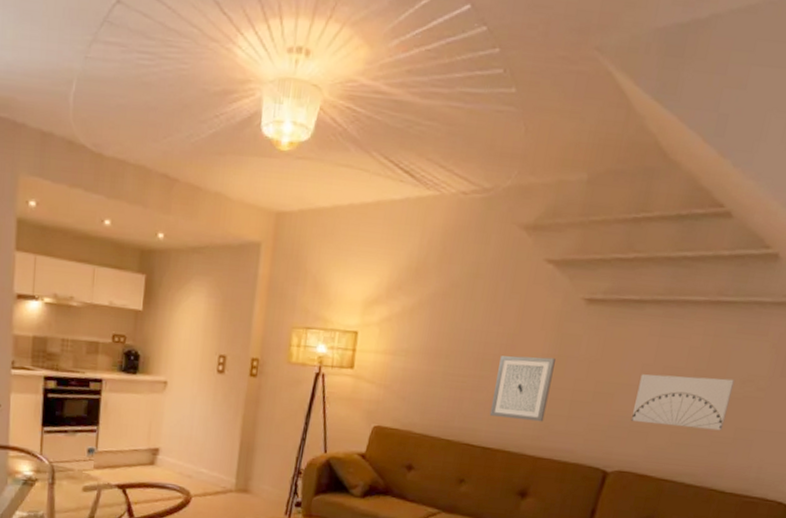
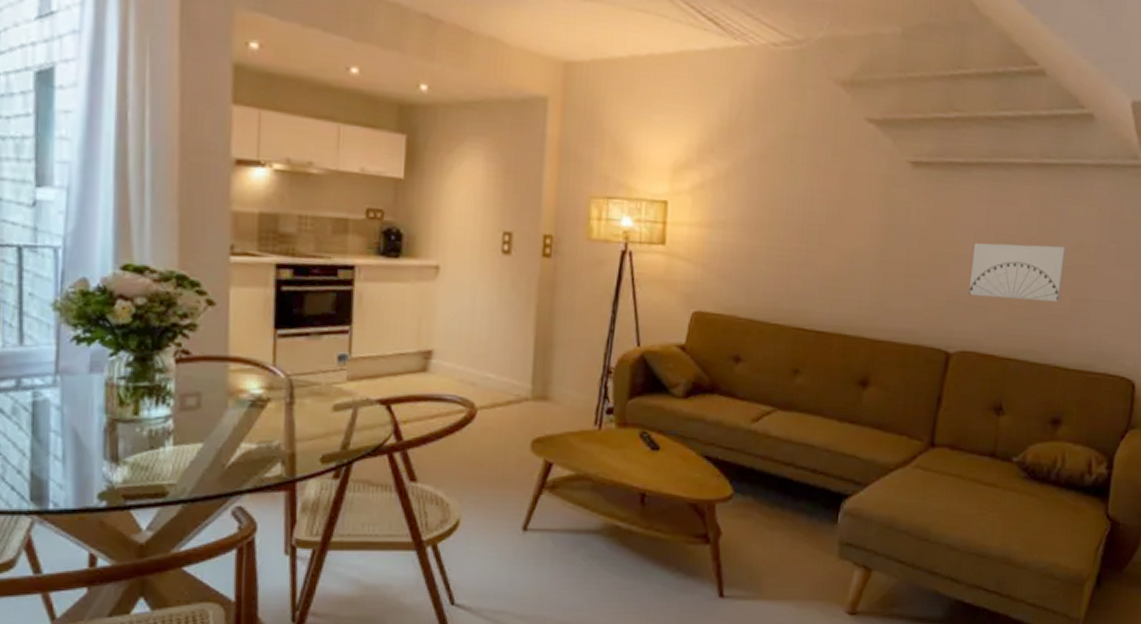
wall art: present [489,355,556,422] -> none [820,225,886,300]

